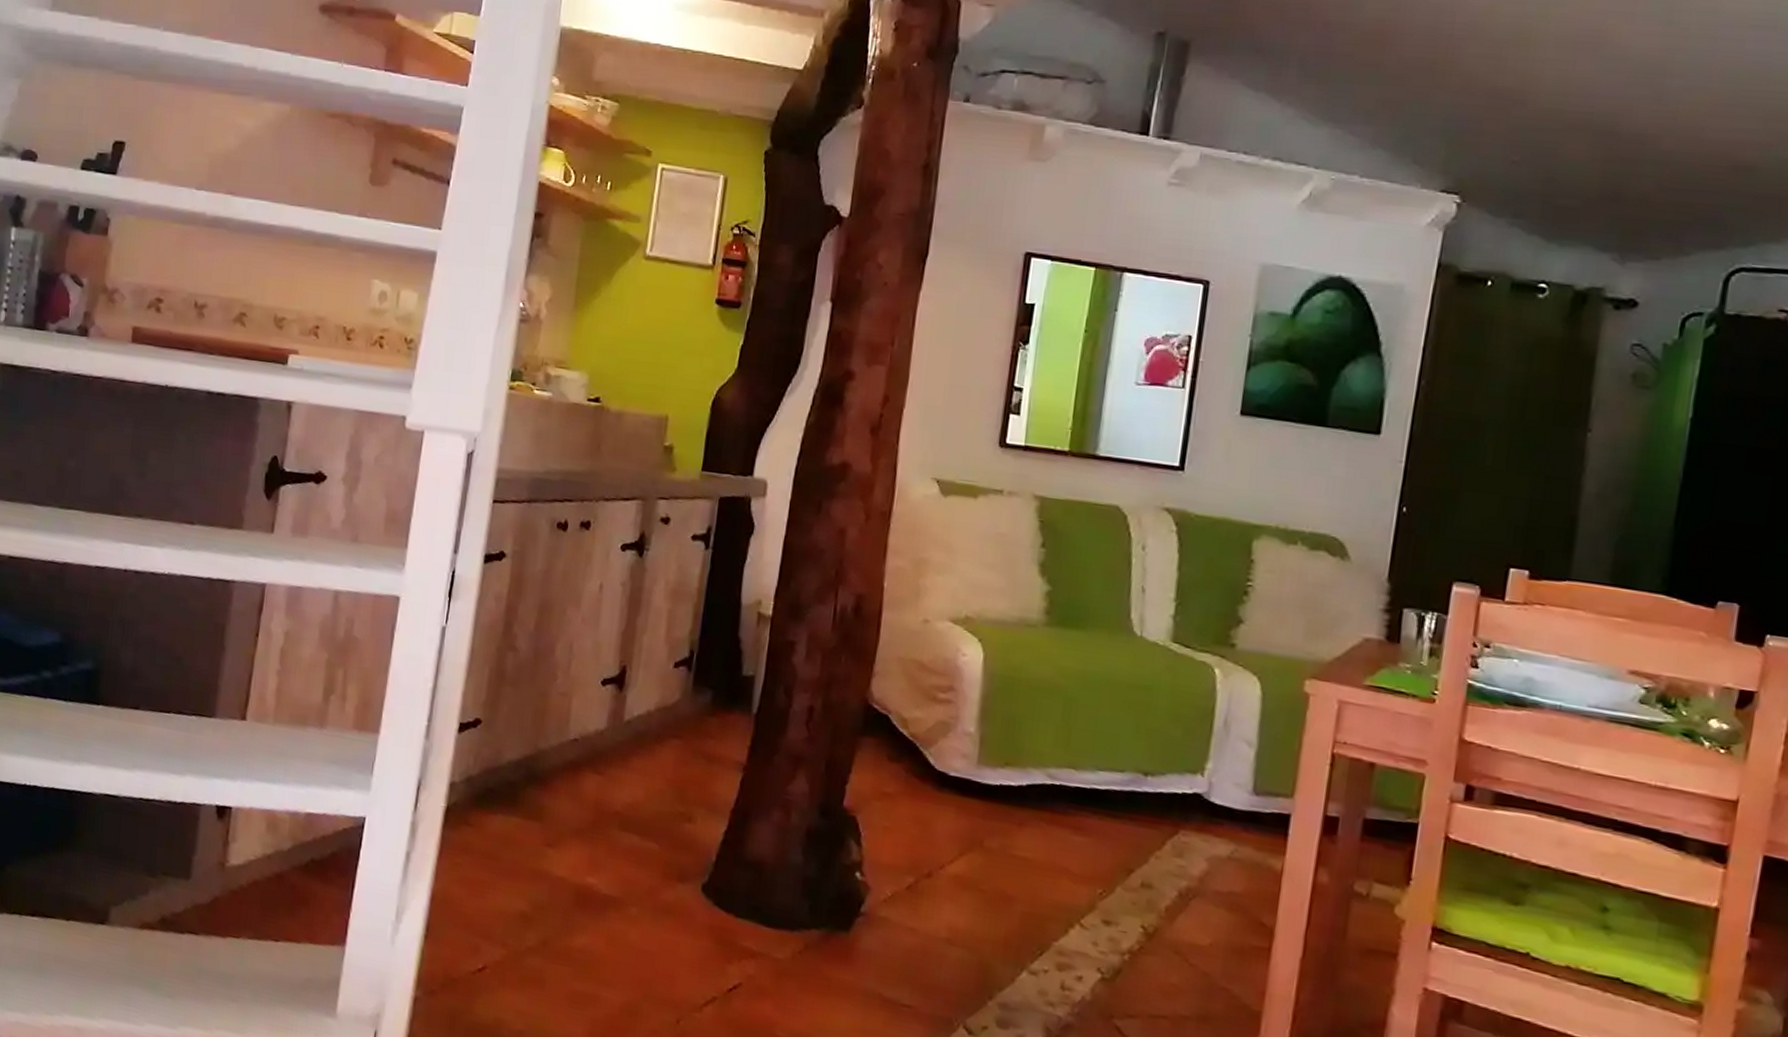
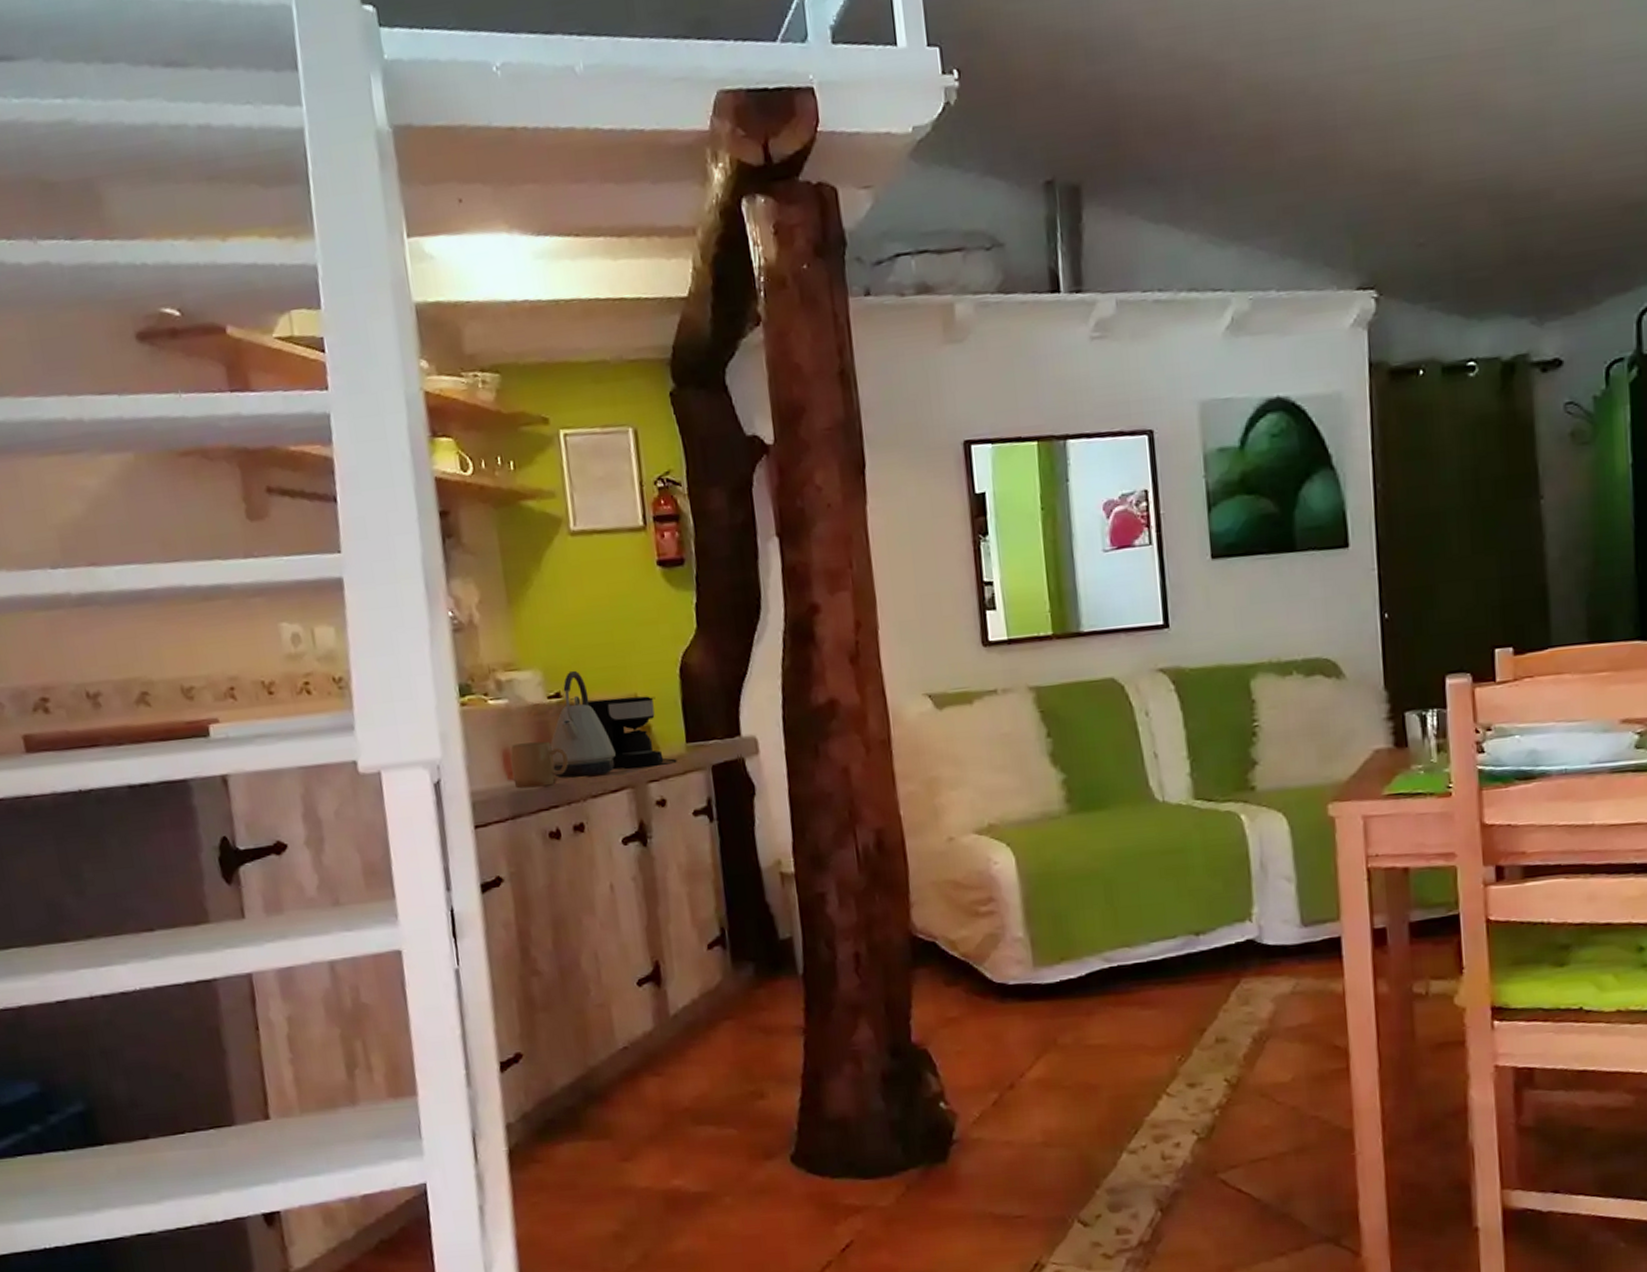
mug: none [538,435,592,480] -> present [510,741,568,789]
kettle: none [575,380,636,482] -> present [550,670,616,779]
coffee maker: none [622,411,689,487] -> present [588,696,677,770]

